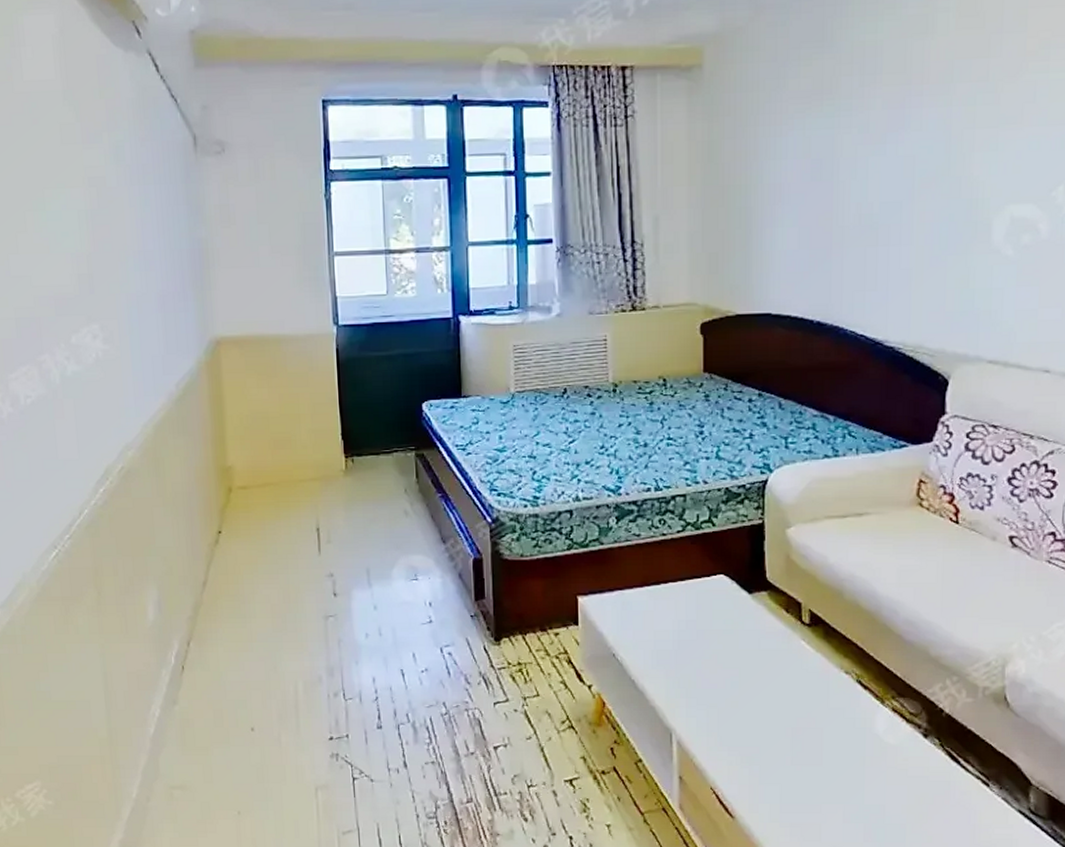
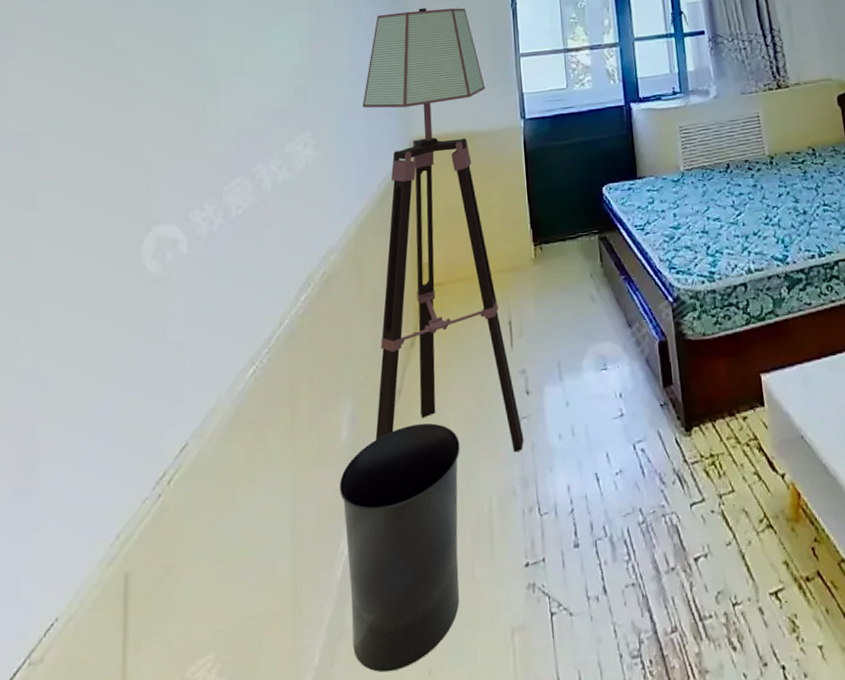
waste bin: none [148,613,267,809] -> present [339,423,460,673]
floor lamp: none [154,192,330,646] -> present [362,8,524,453]

